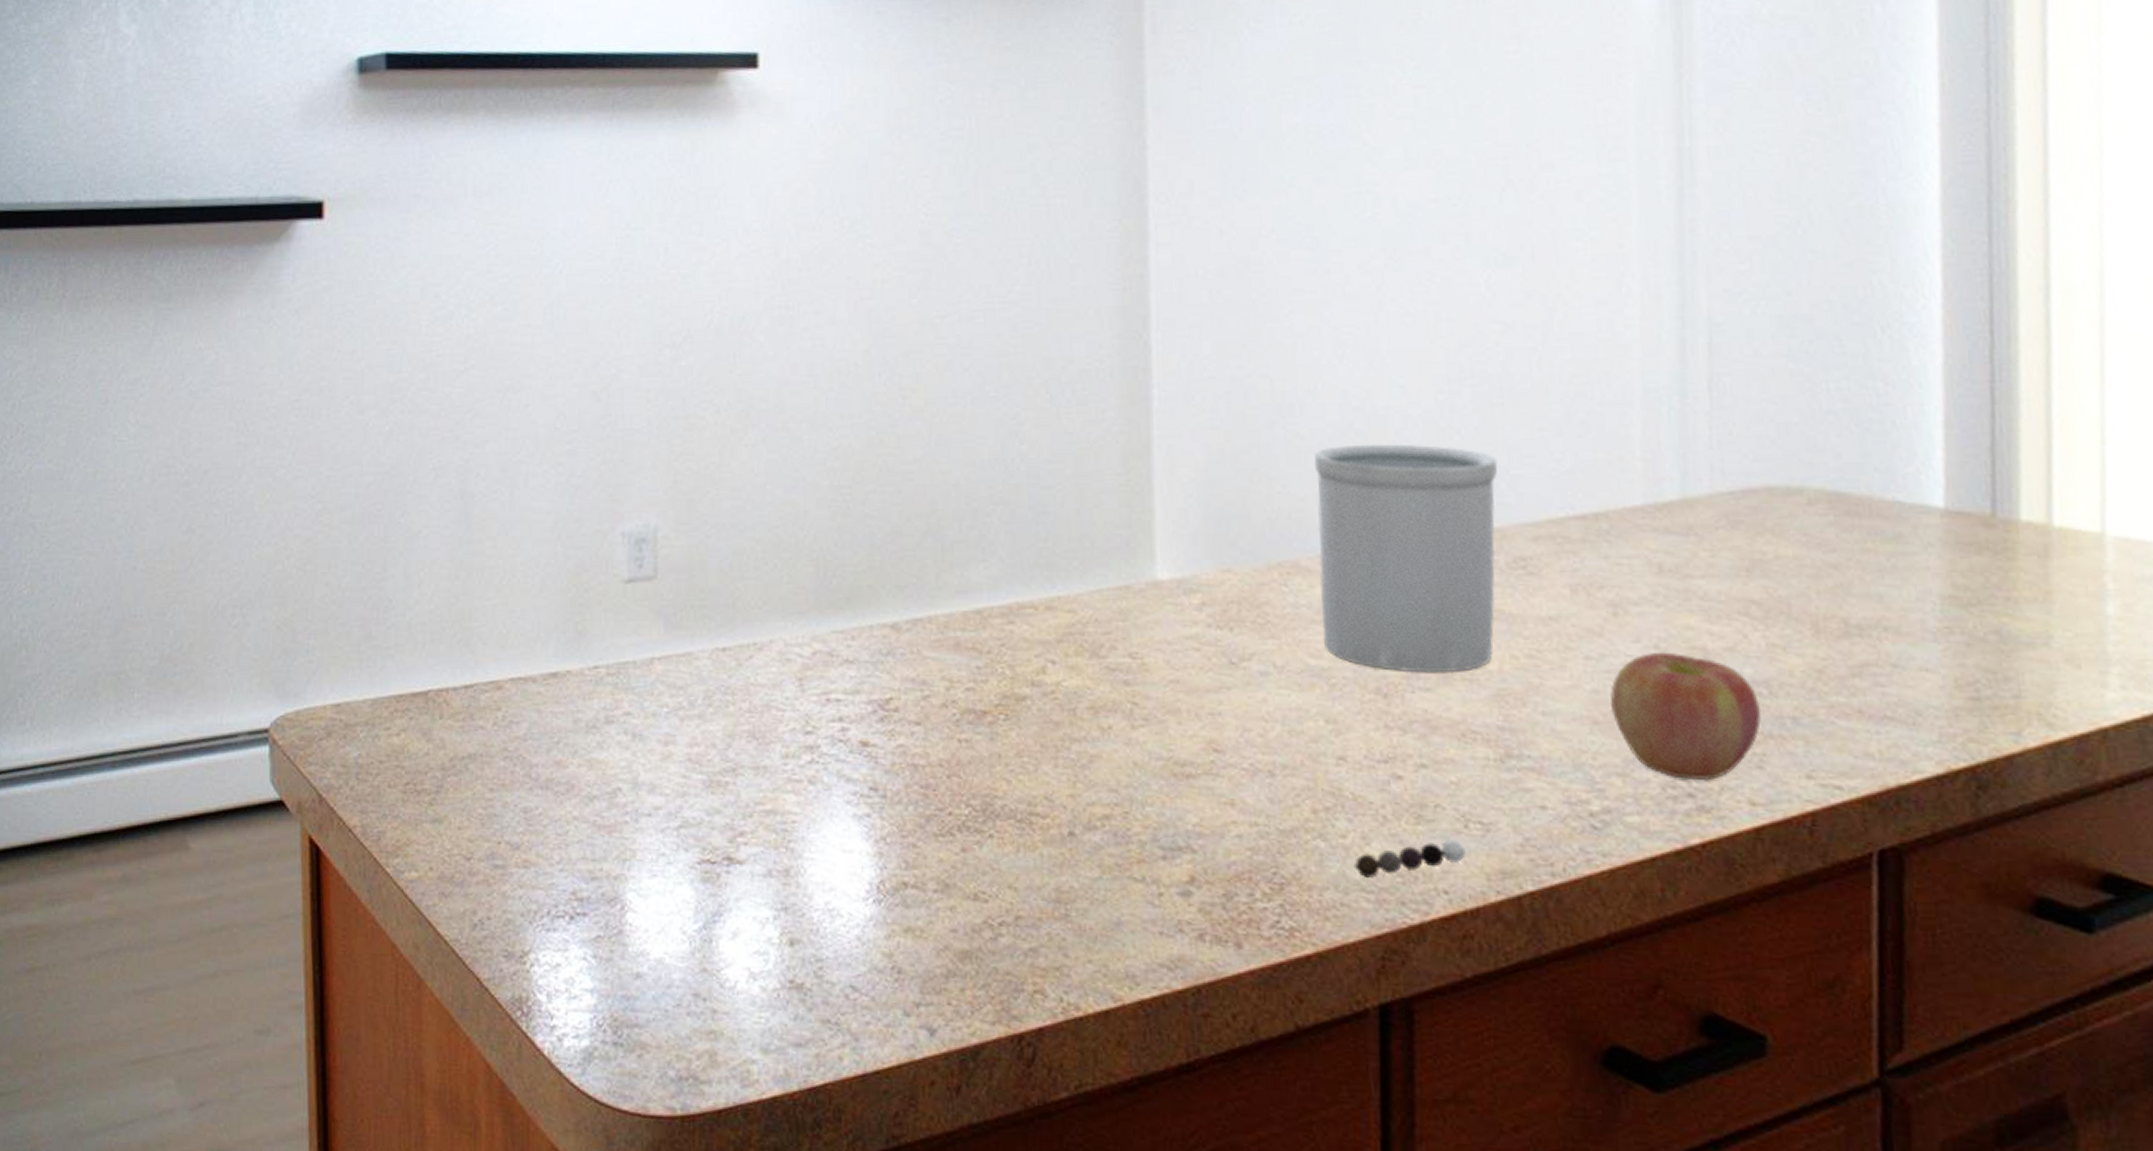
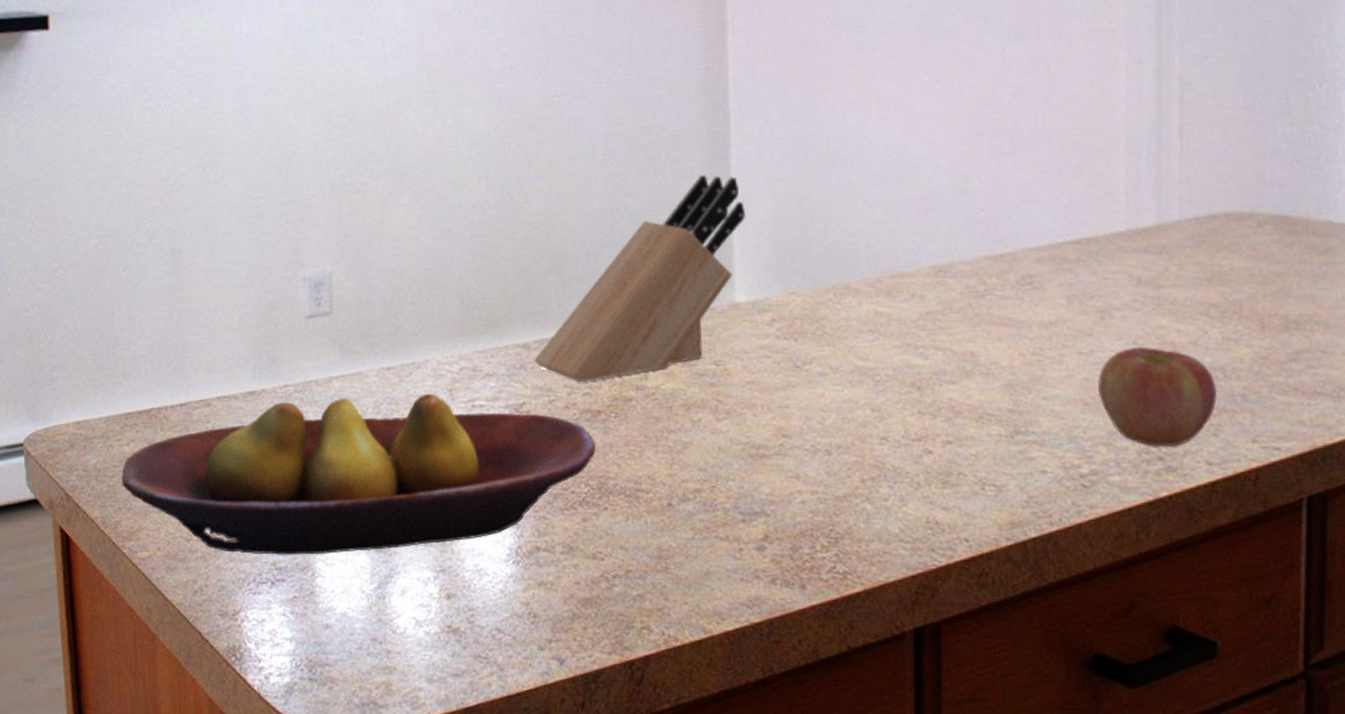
fruit bowl: none [387,682,980,884] -> present [121,393,596,555]
knife block: none [904,420,1171,675] -> present [534,175,747,383]
utensil holder: present [1313,444,1498,674] -> none [861,187,1010,370]
pepper shaker: present [1353,840,1468,878] -> none [894,500,984,531]

